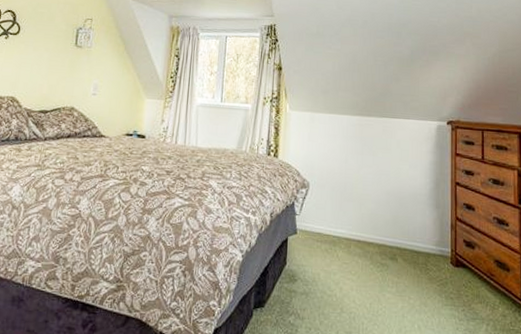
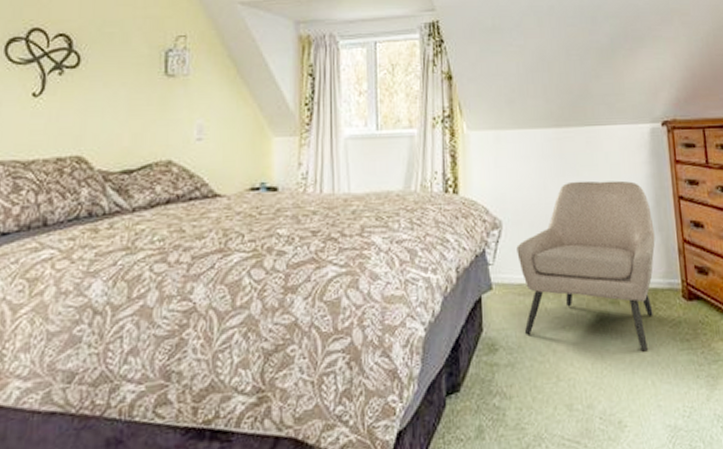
armchair: none [318,159,432,302] -> present [516,180,655,352]

